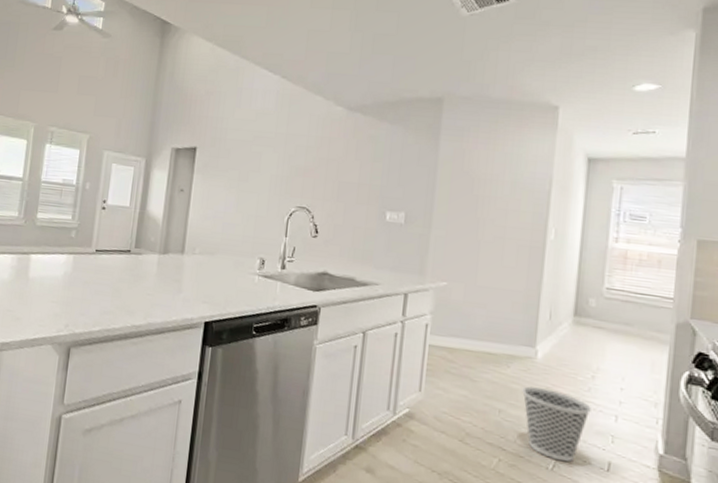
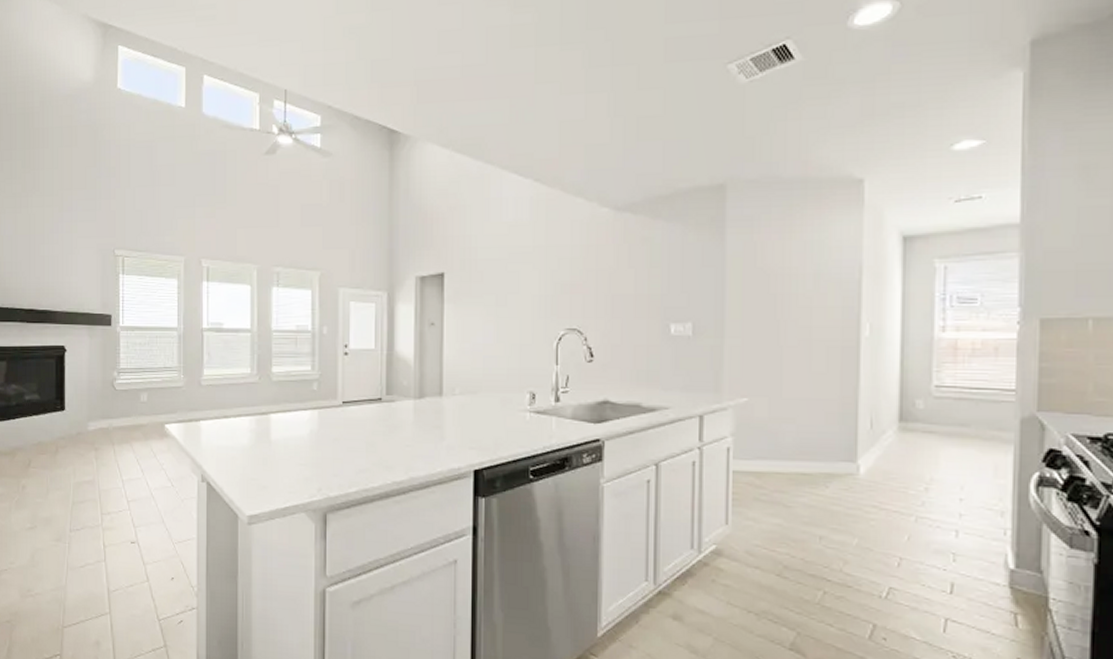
wastebasket: present [522,386,591,462] -> none [845,507,927,588]

